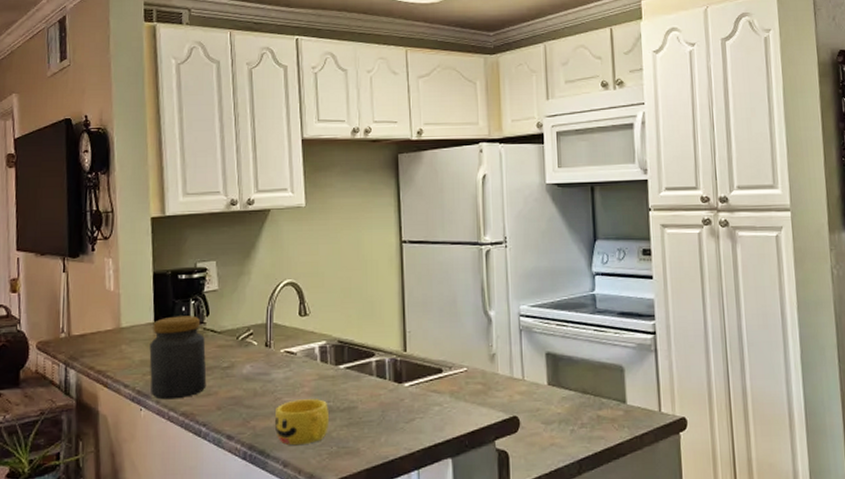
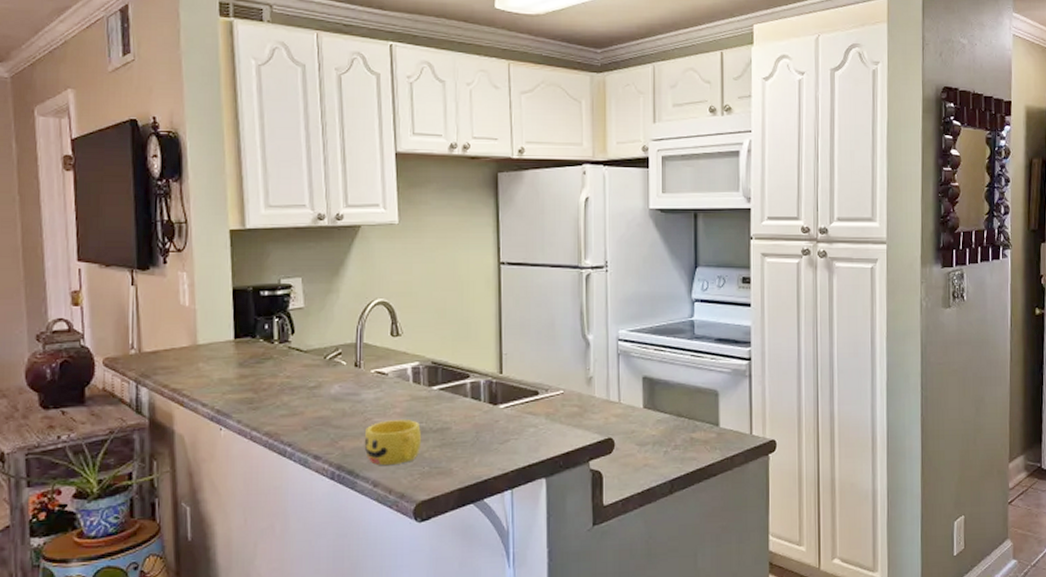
jar: present [149,315,207,400] -> none [229,334,292,419]

